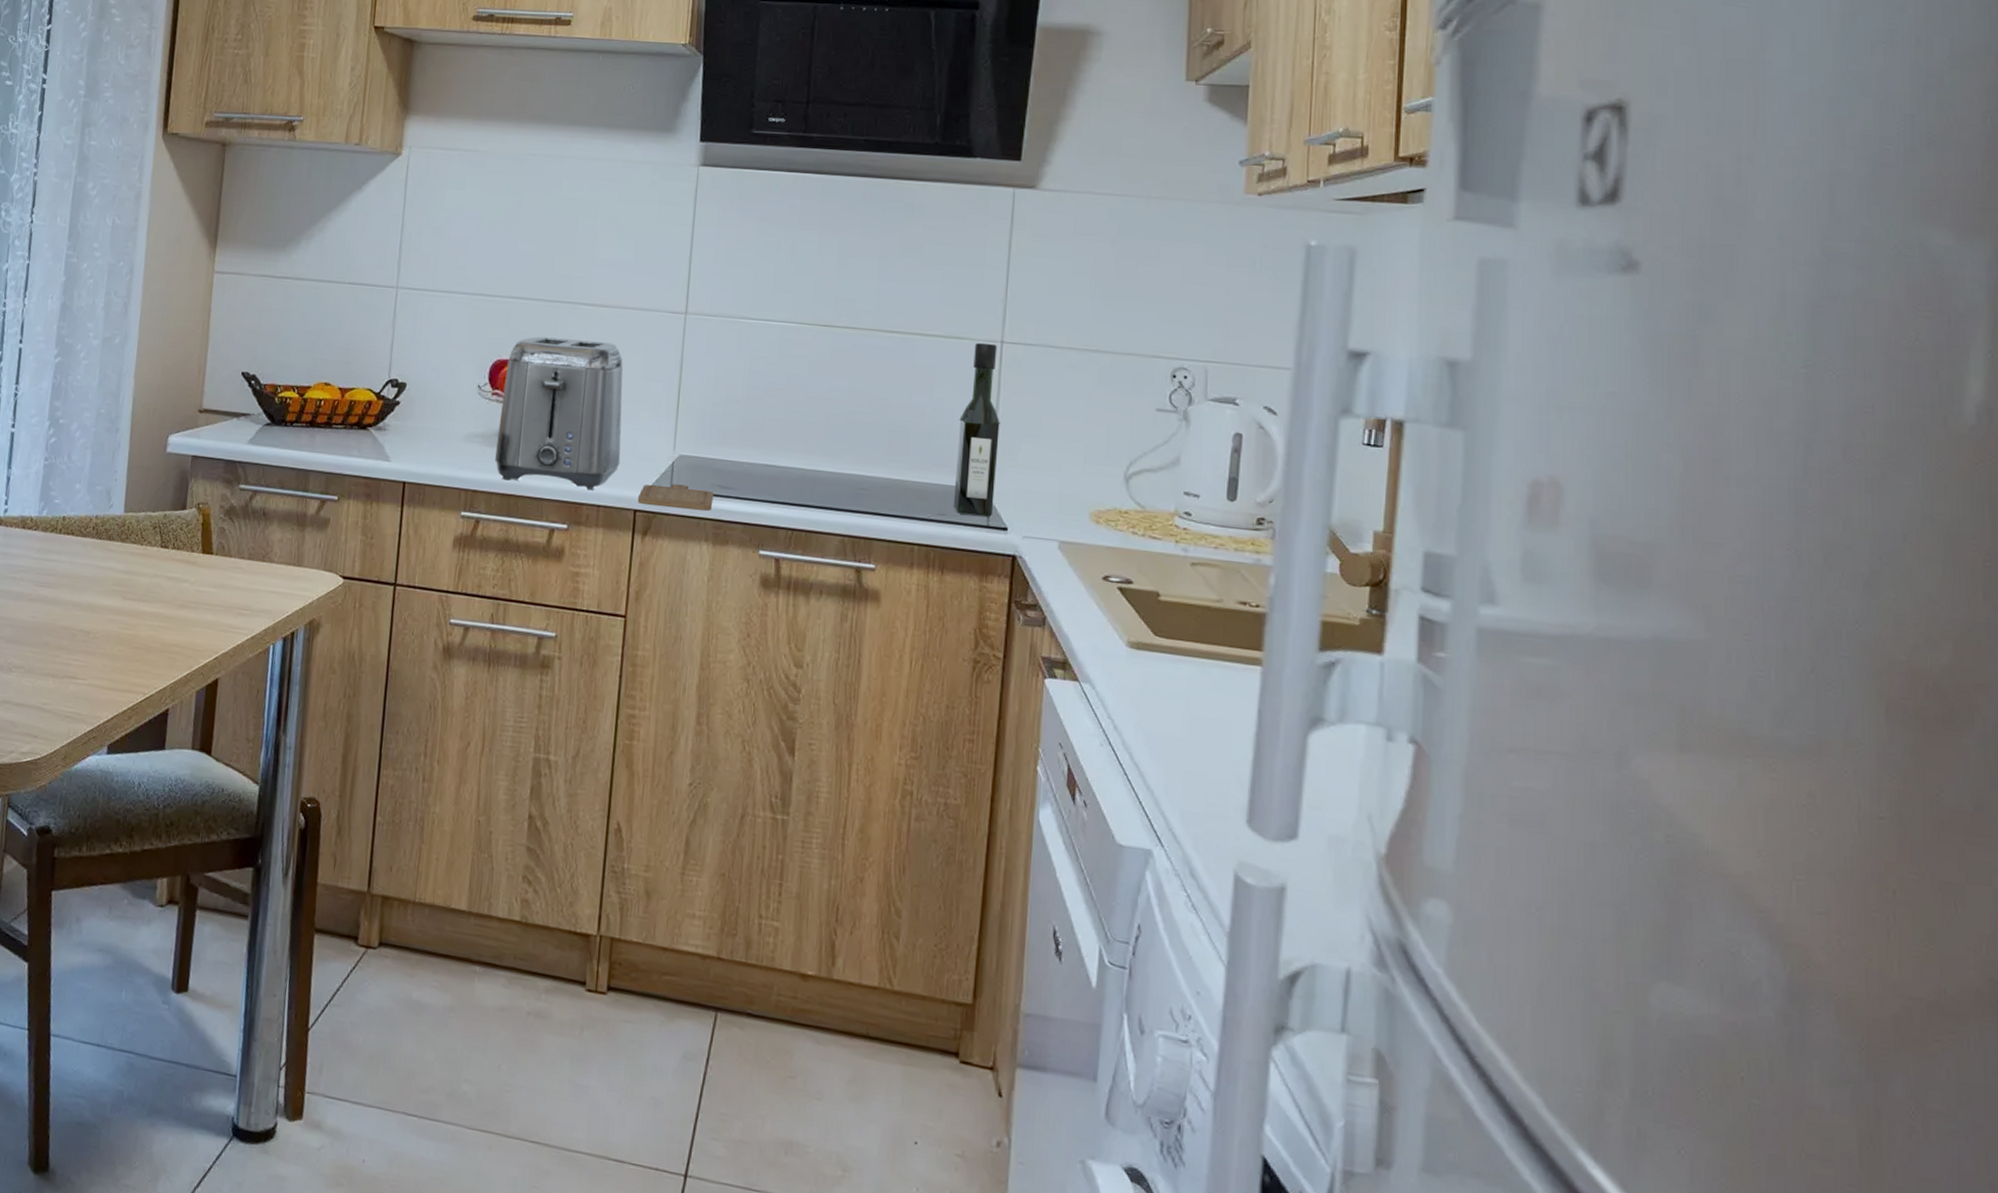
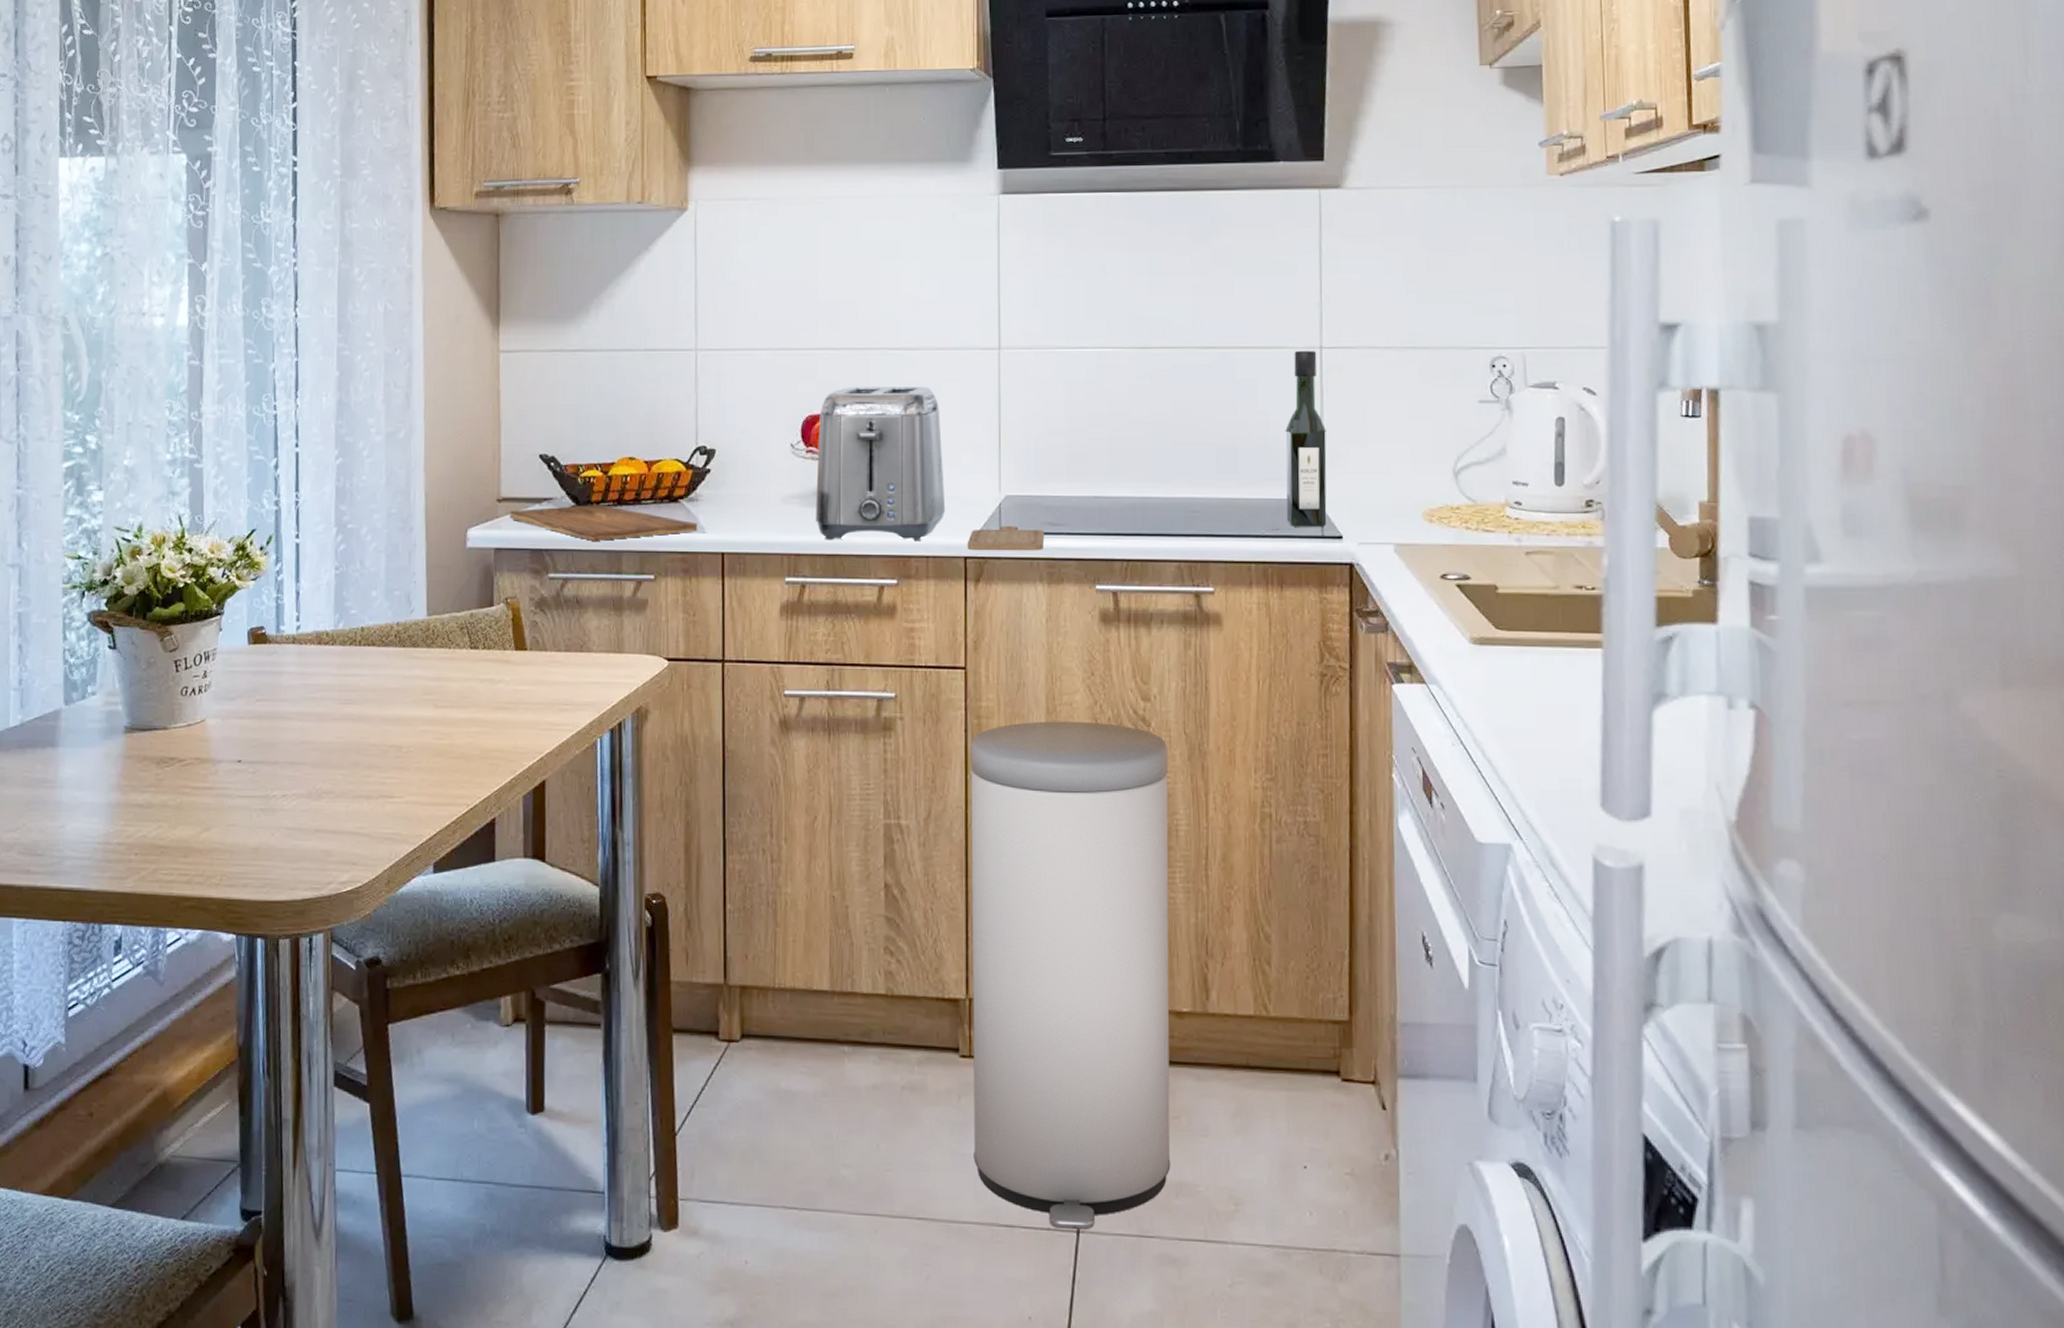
cutting board: none [208,421,384,460] -> present [509,505,698,541]
pedal bin: none [590,675,816,1176] -> present [970,721,1171,1231]

